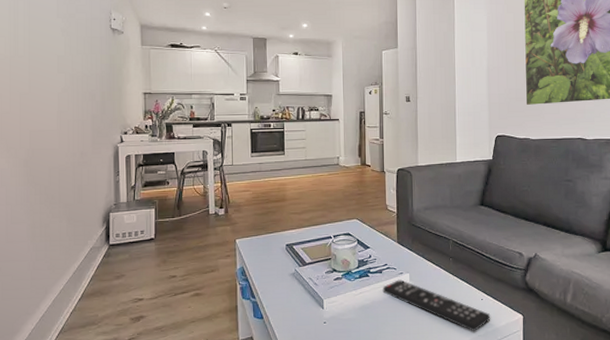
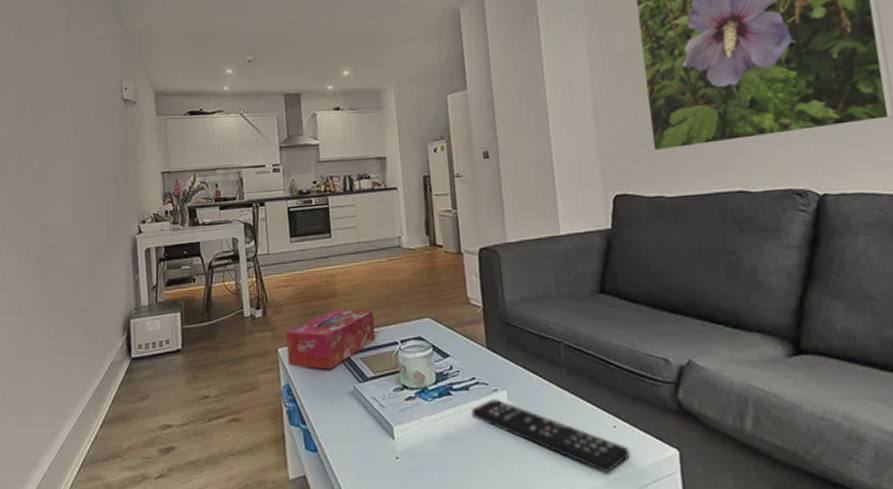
tissue box: none [243,210,314,257] -> present [286,309,375,370]

